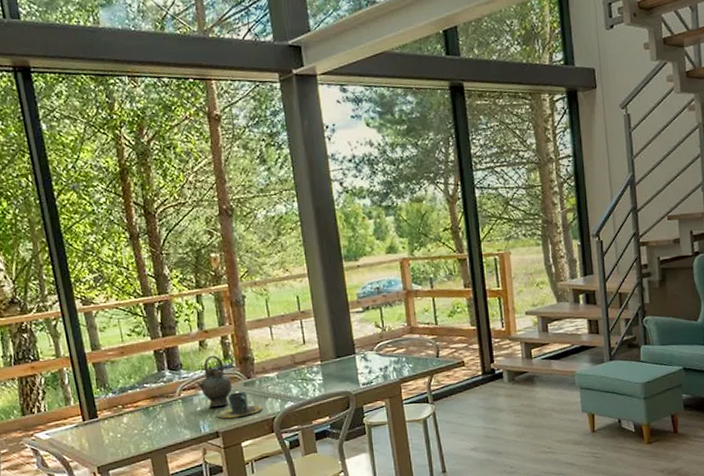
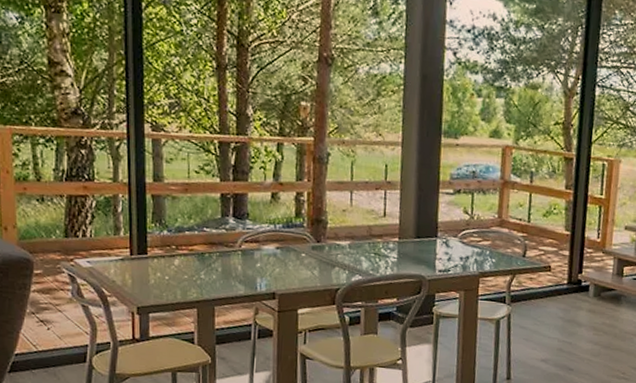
teapot: present [194,355,233,407] -> none [258,210,300,267]
cup: present [217,391,262,419] -> none [277,254,327,282]

